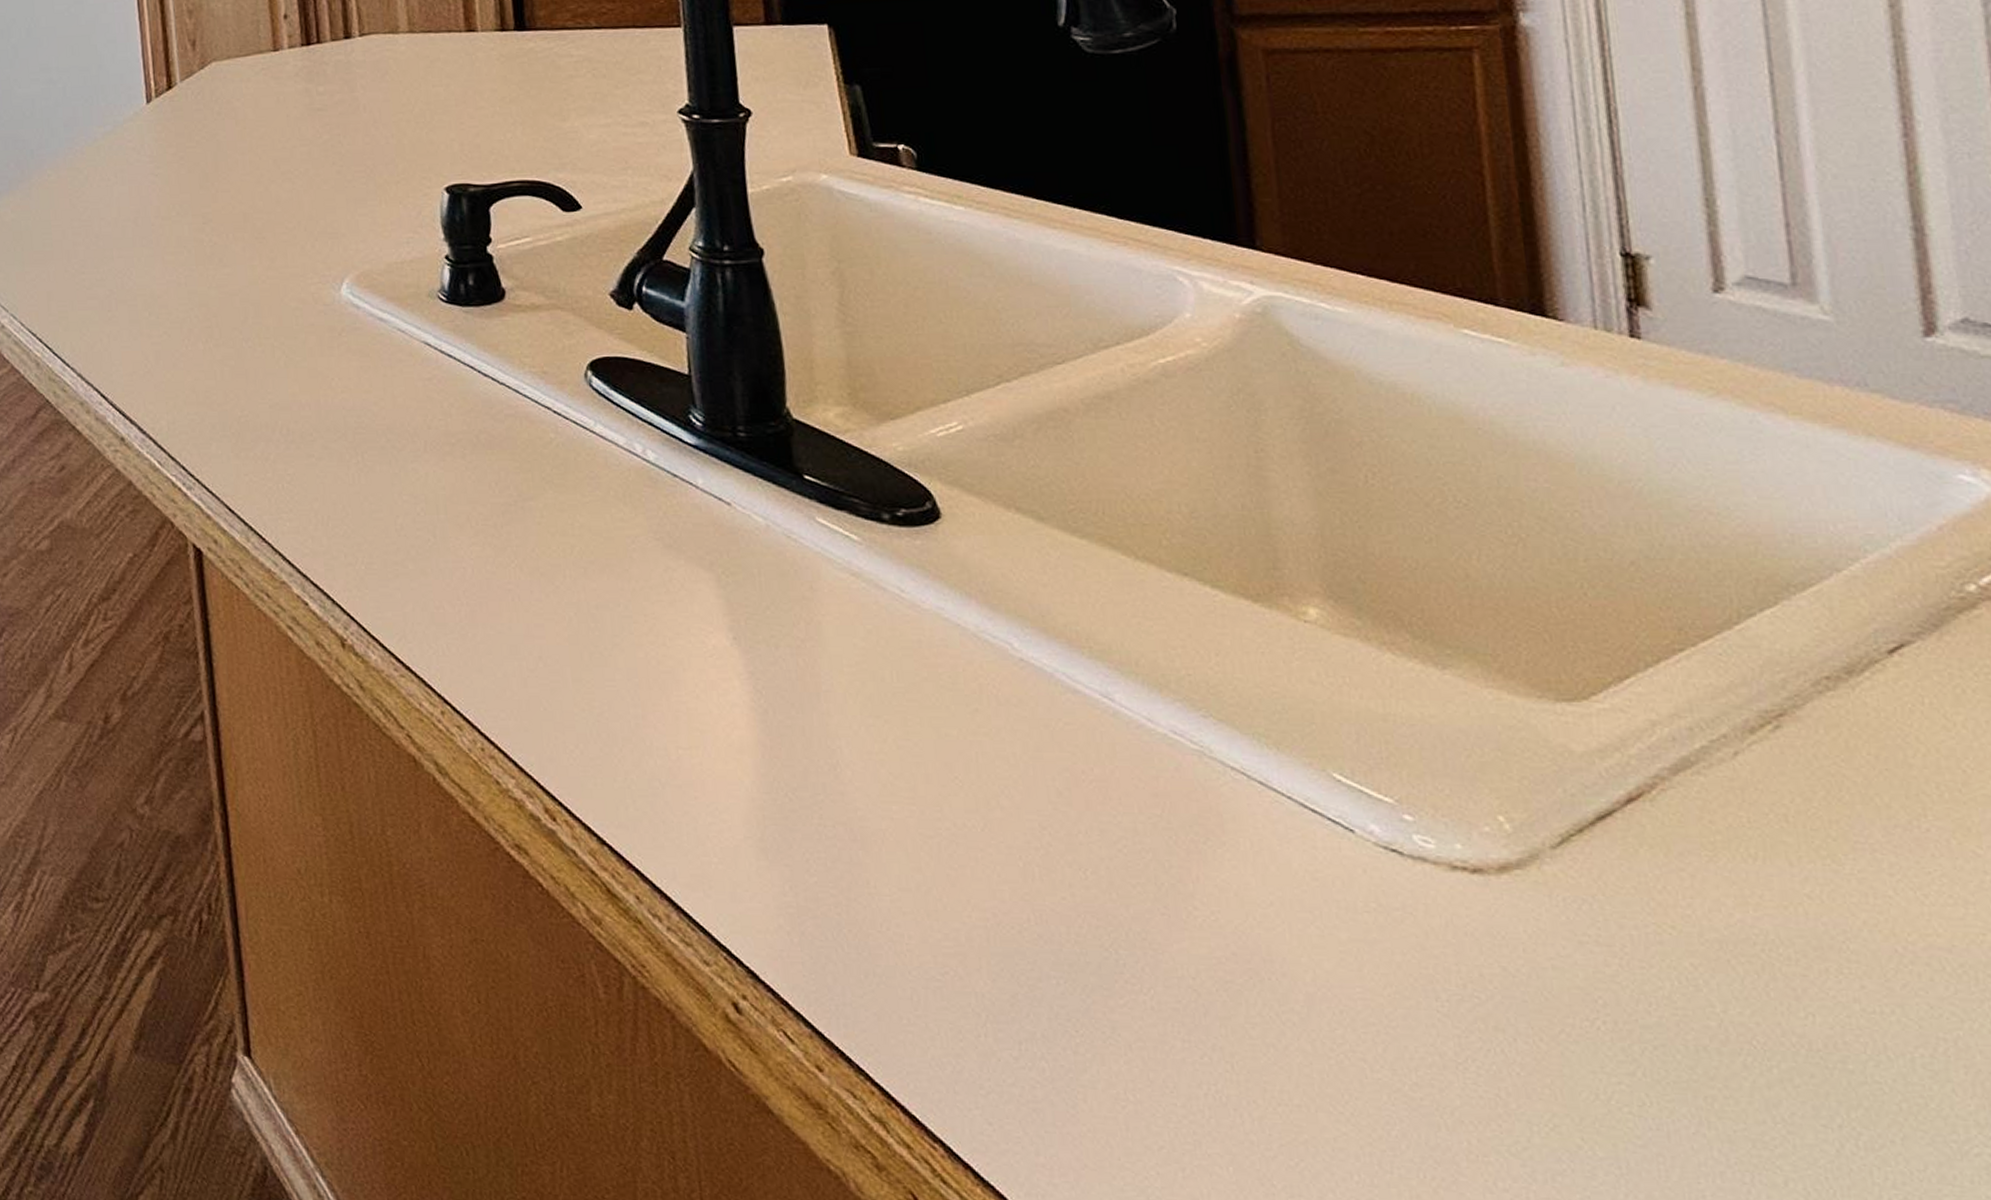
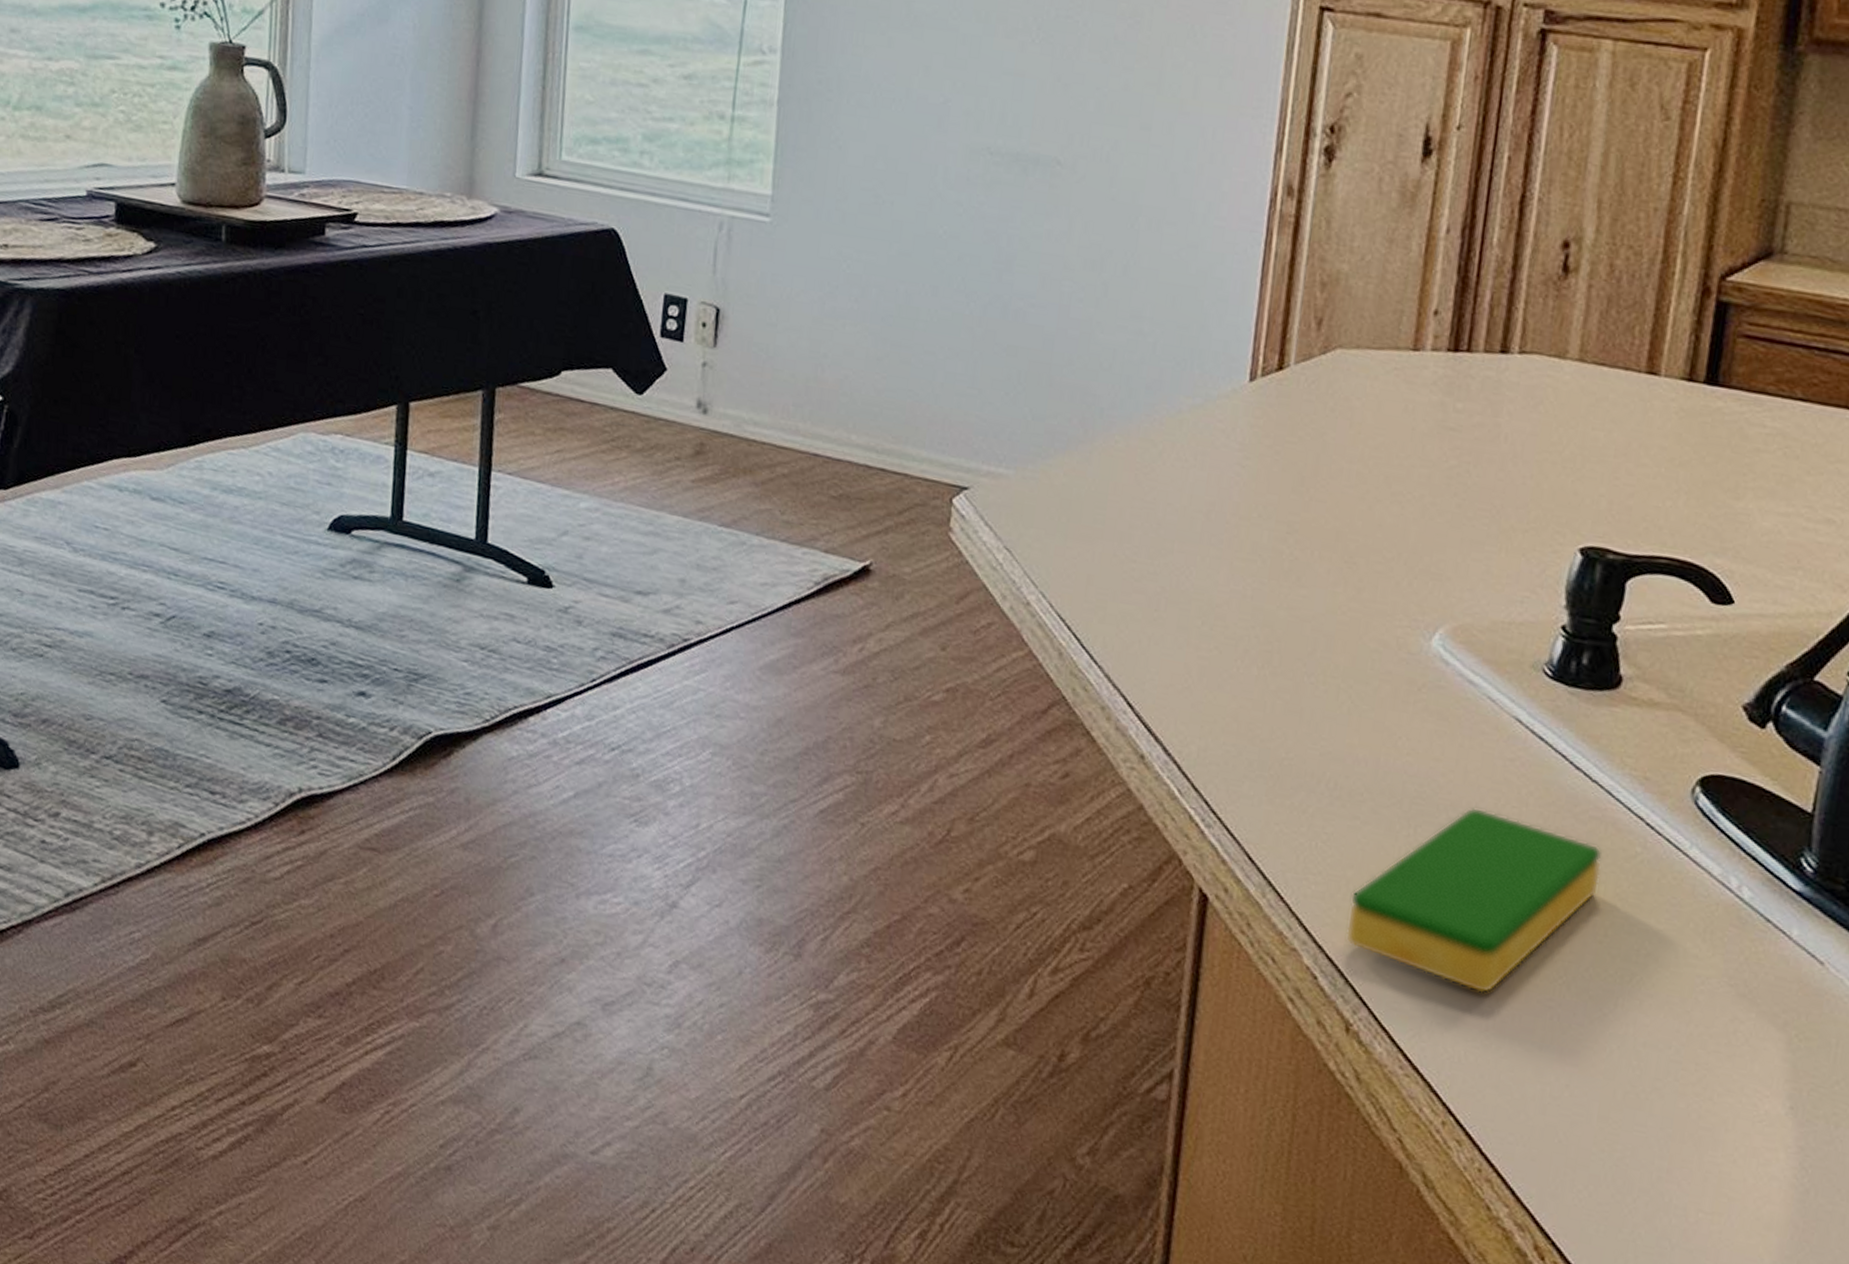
dish sponge: none [320,426,526,589] -> present [1347,807,1603,994]

